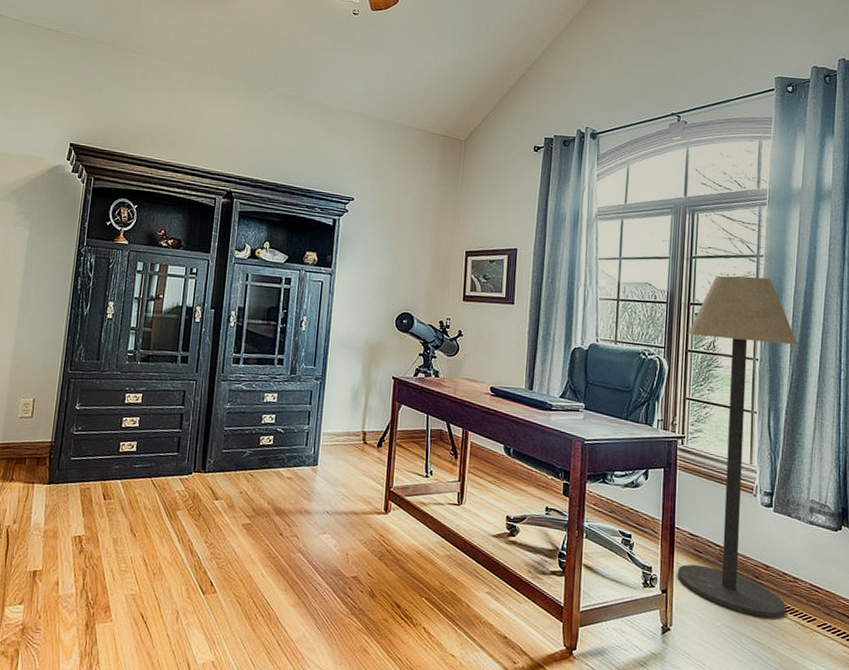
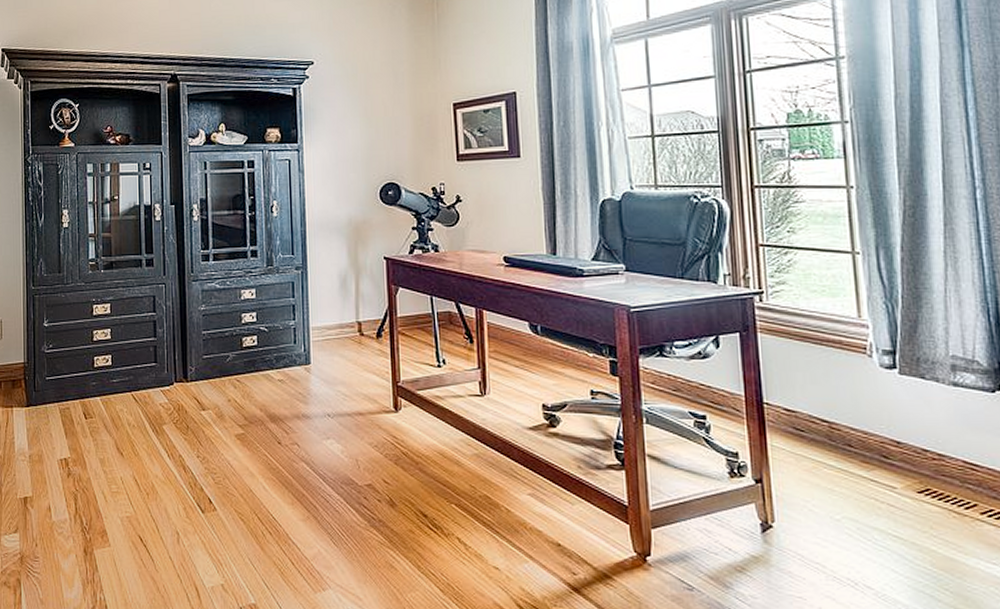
floor lamp: present [677,275,798,619] -> none [751,84,933,508]

